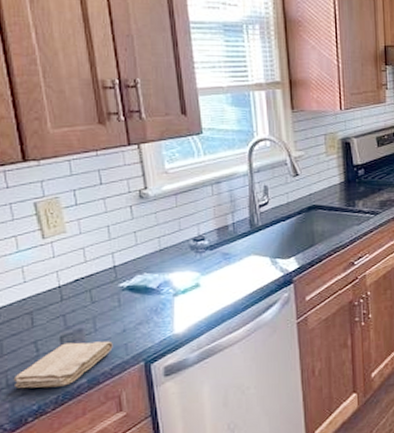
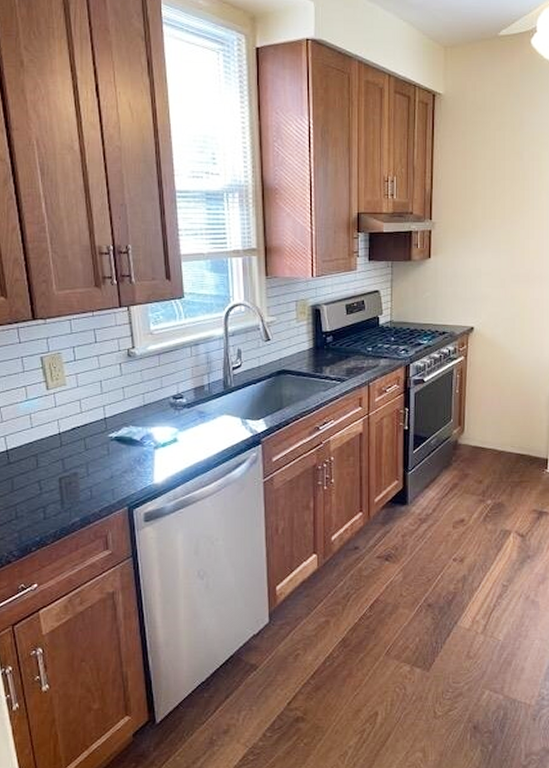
washcloth: present [13,341,113,388] -> none [21,484,102,523]

